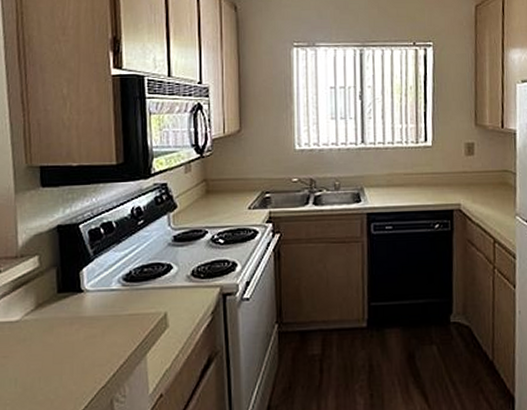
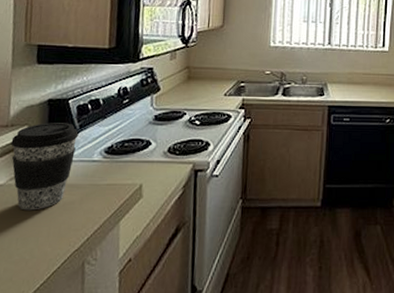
coffee cup: none [22,250,93,347] -> present [11,122,79,211]

